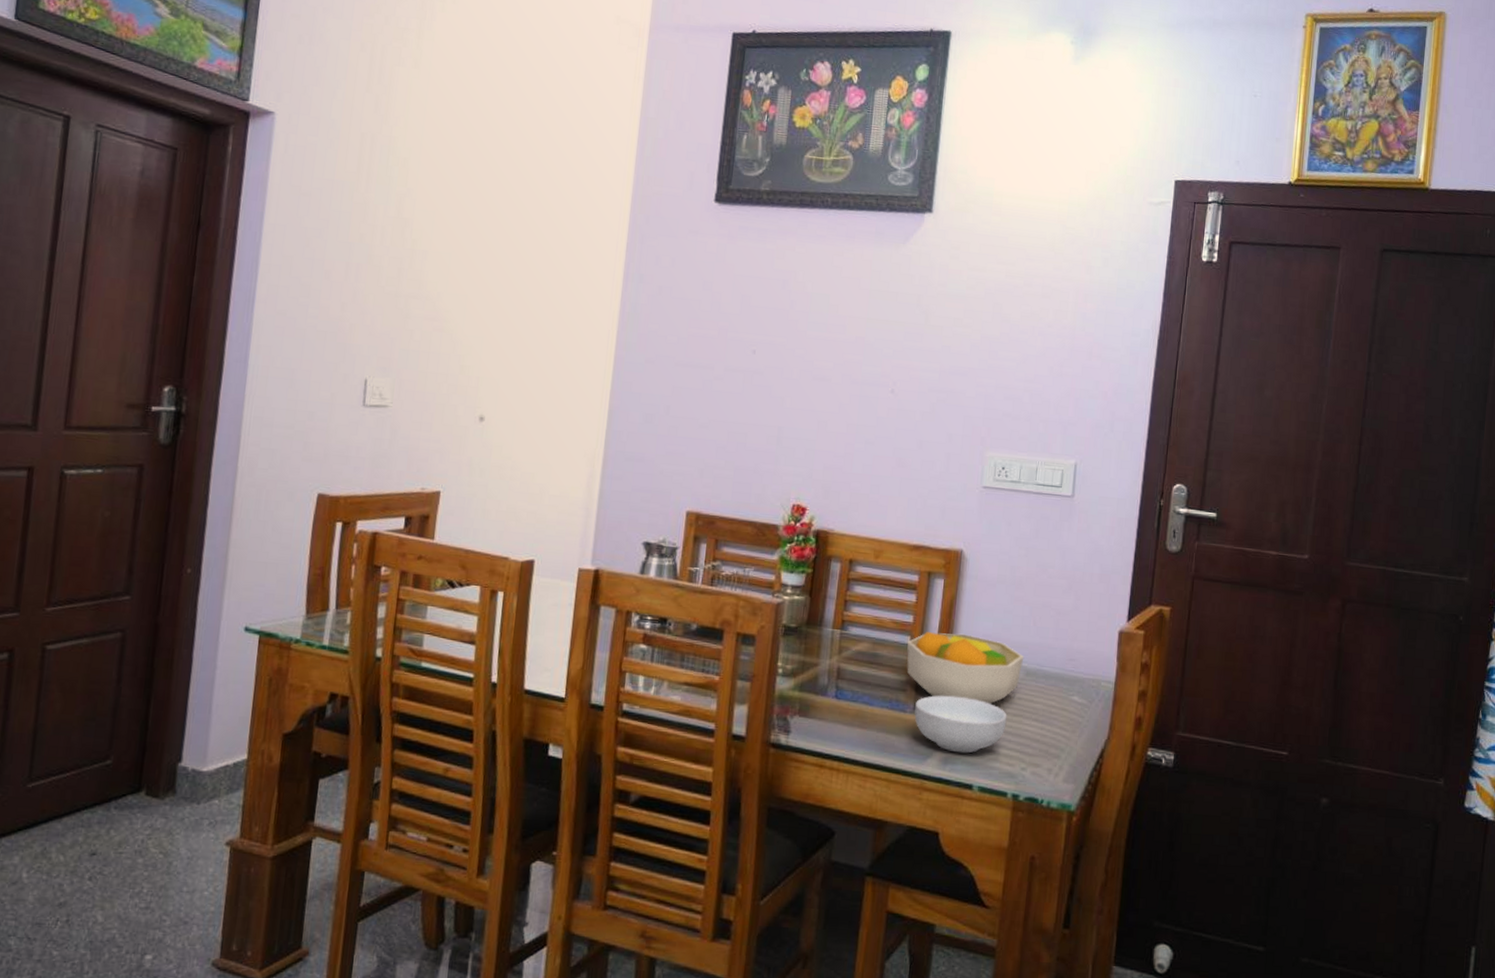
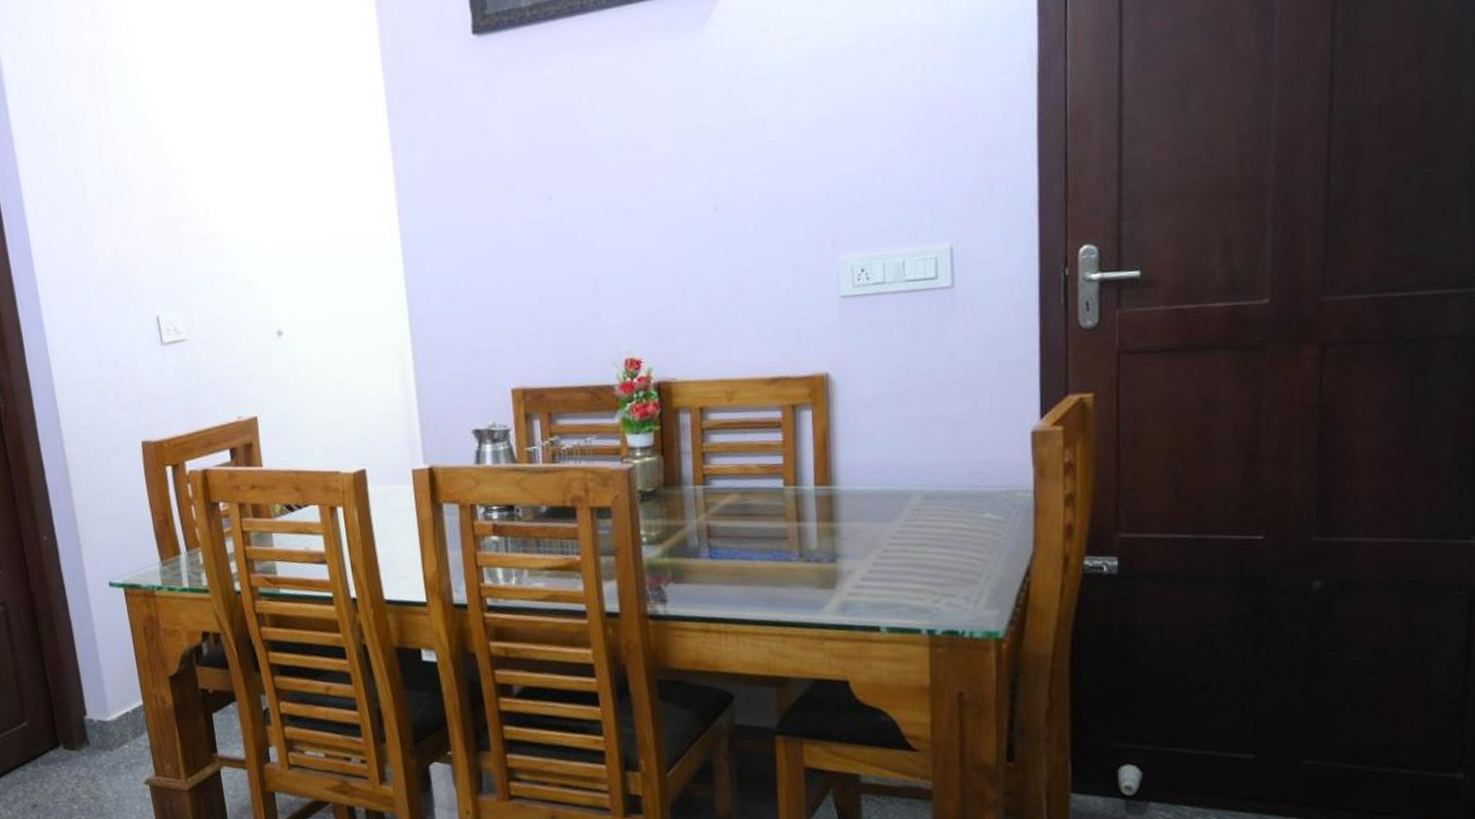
fruit bowl: present [907,631,1025,705] -> none [780,466,920,540]
cereal bowl: present [914,695,1007,754] -> none [800,534,910,596]

